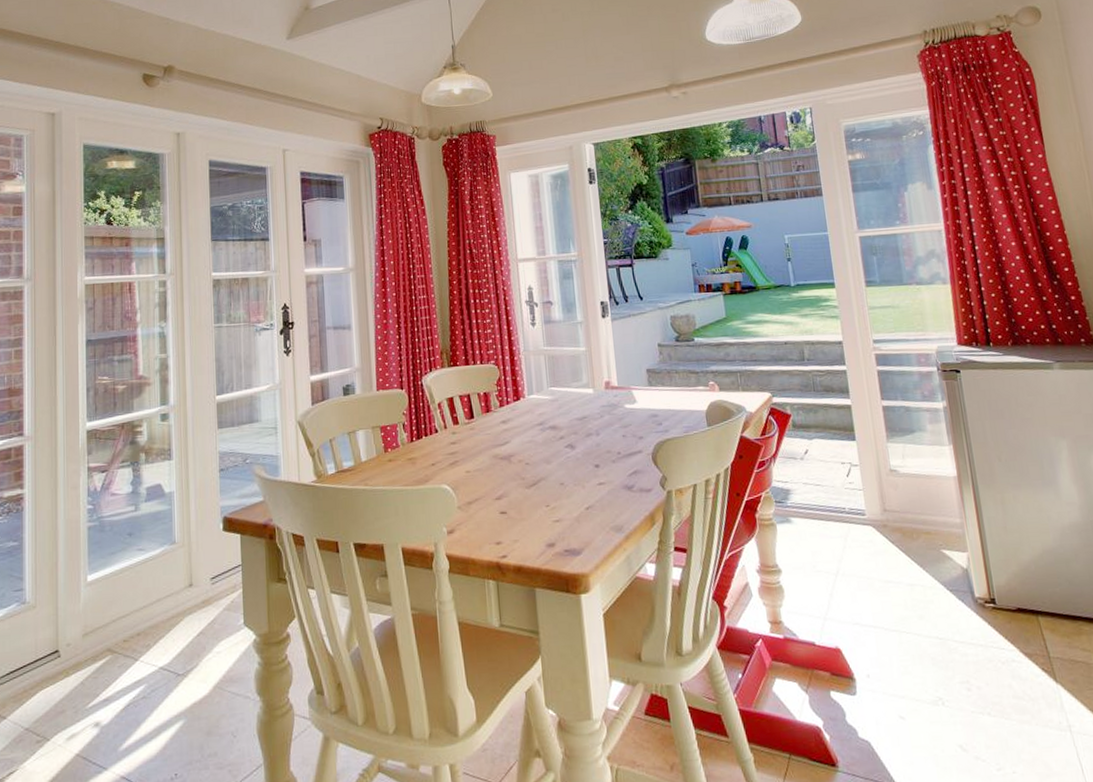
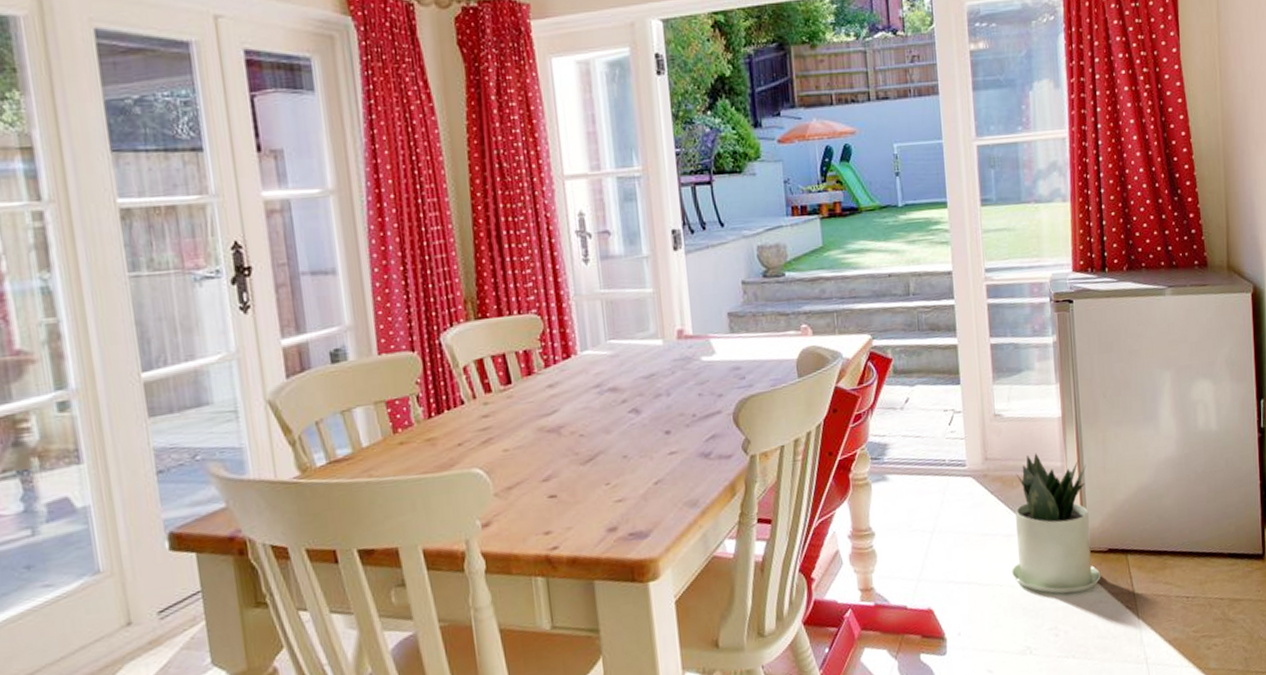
planter: none [915,508,1012,649] -> present [1011,453,1101,594]

